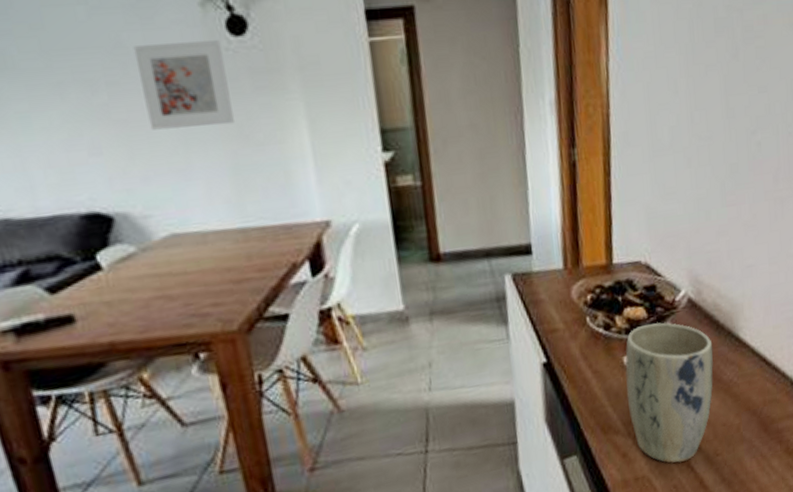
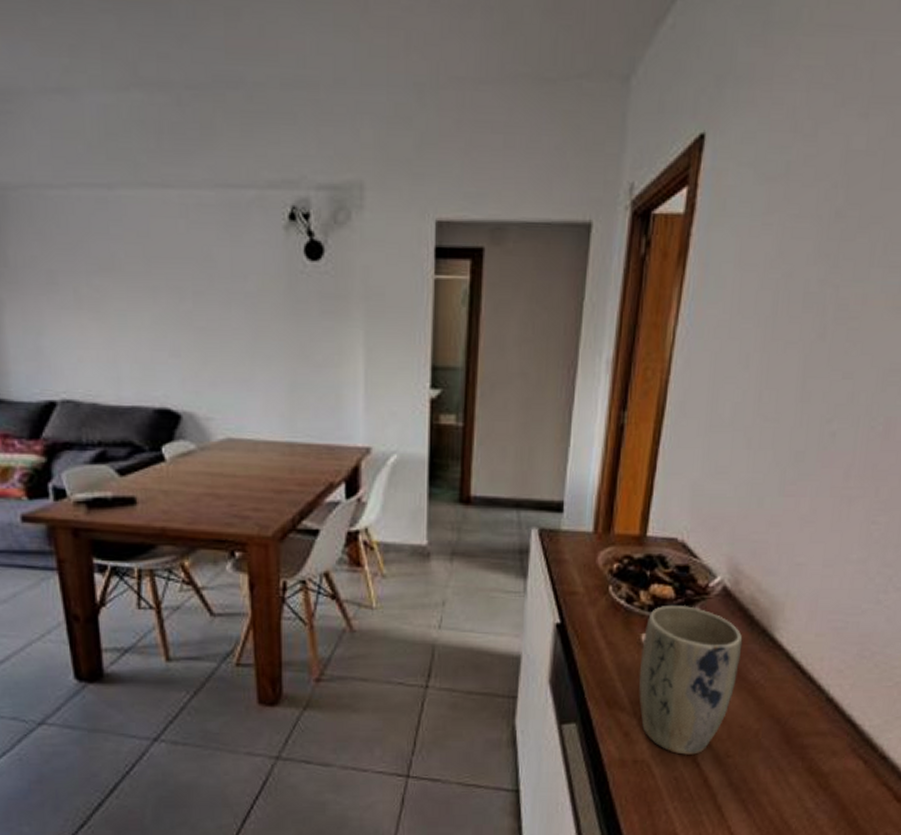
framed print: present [133,40,234,130] -> none [220,261,298,343]

